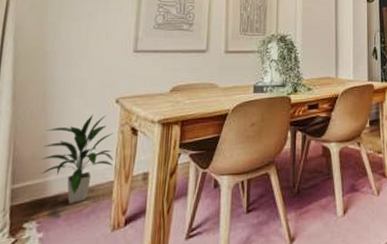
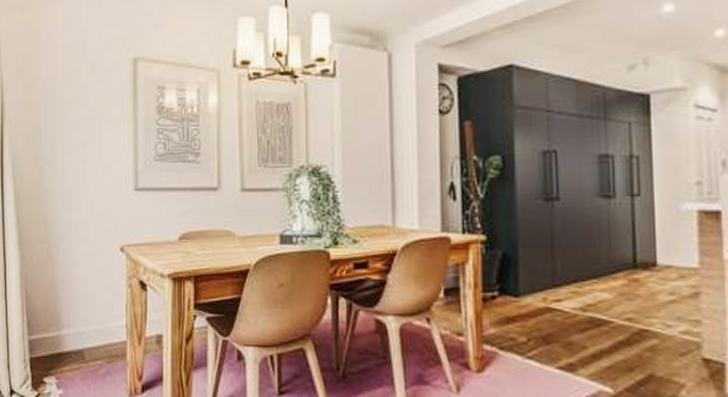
indoor plant: present [41,114,114,204] -> none [53,264,124,362]

